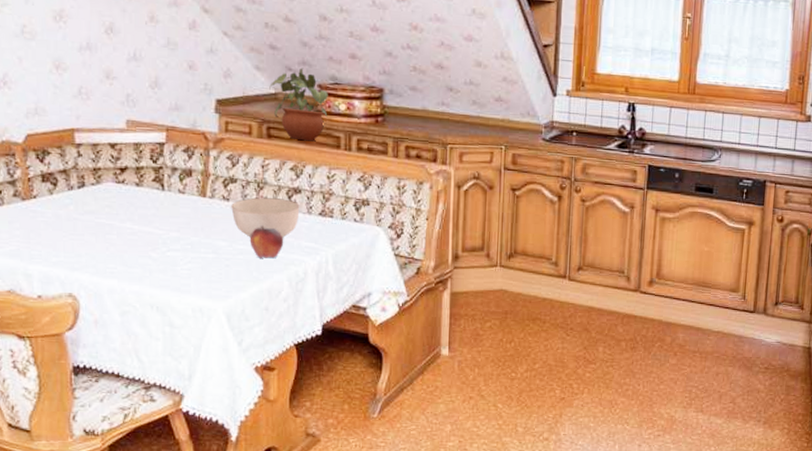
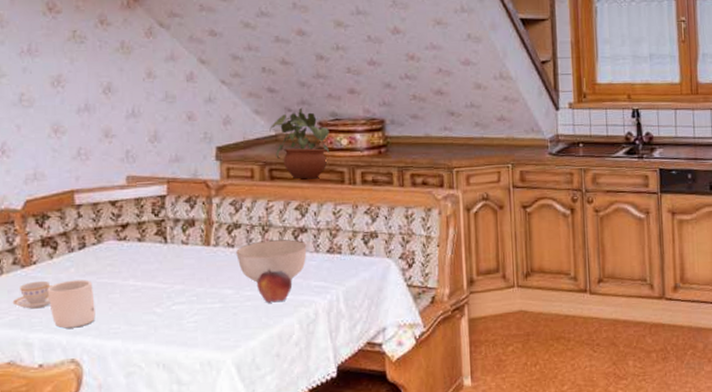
teacup: none [13,215,52,242] -> present [12,280,52,309]
mug: none [46,217,93,264] -> present [47,279,96,329]

